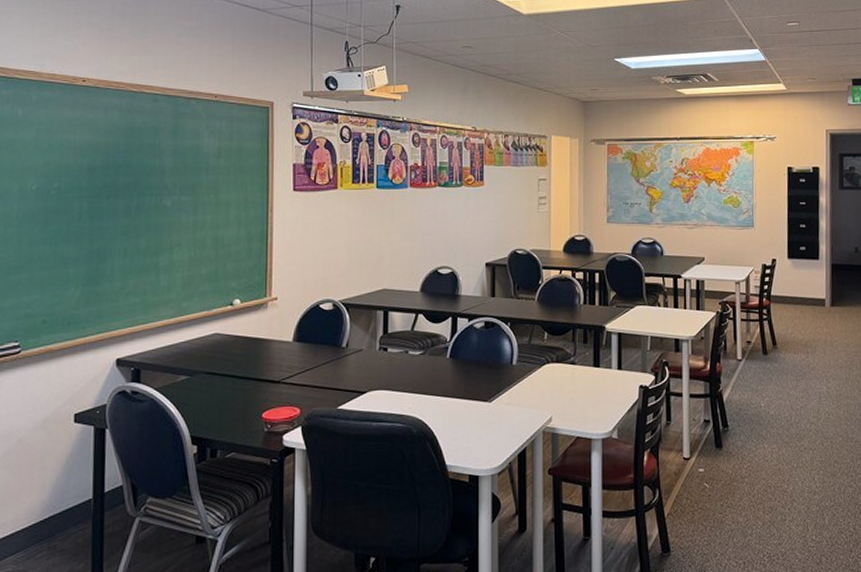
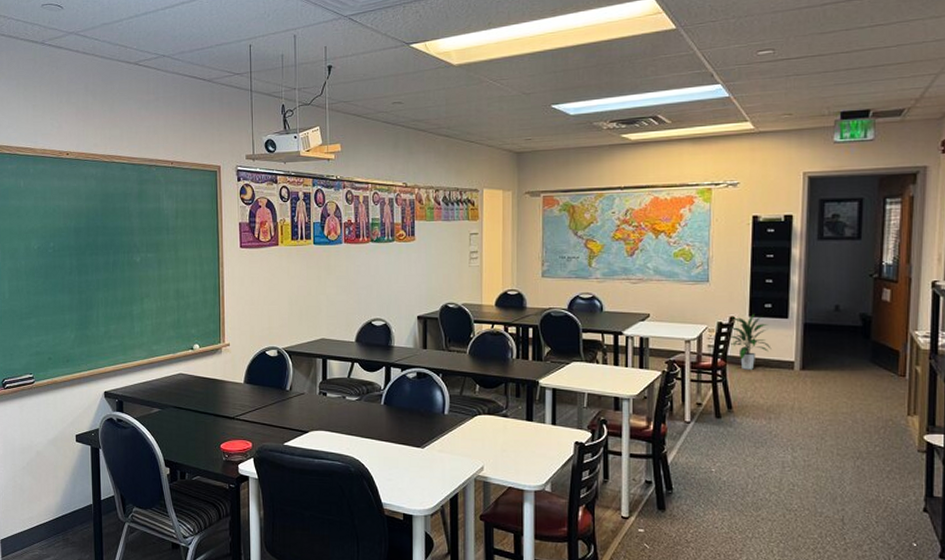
indoor plant: none [771,255,807,308] -> present [728,313,772,370]

